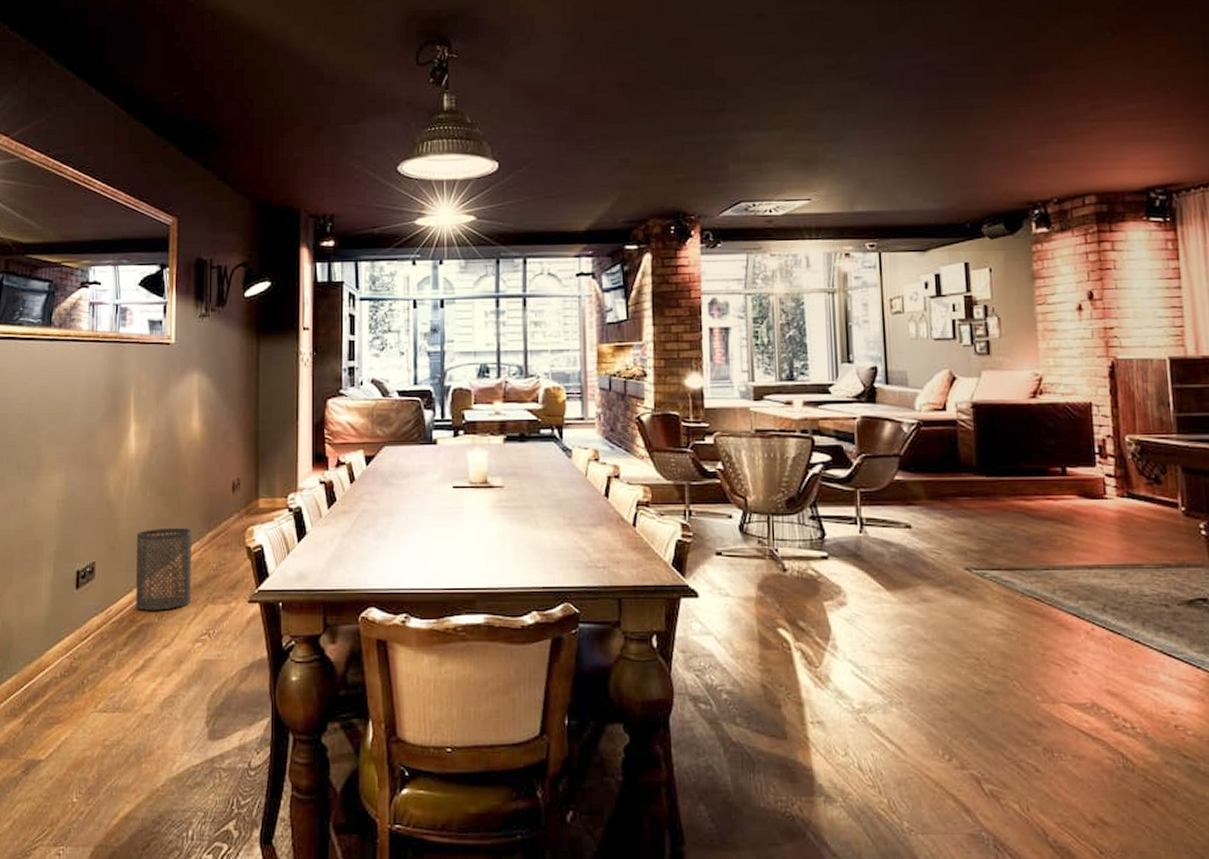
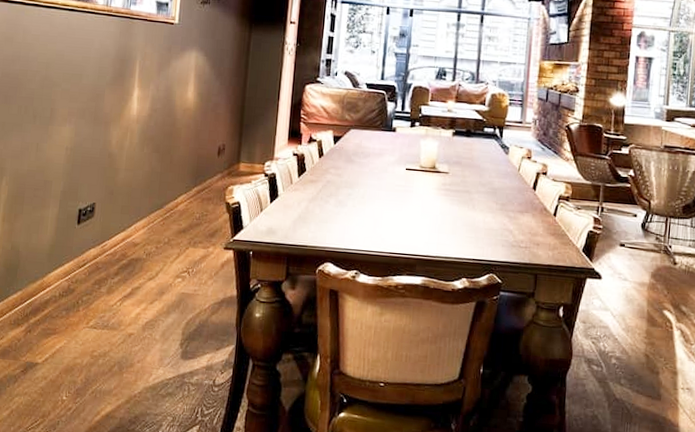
trash can: present [135,527,192,611] -> none [128,180,180,249]

